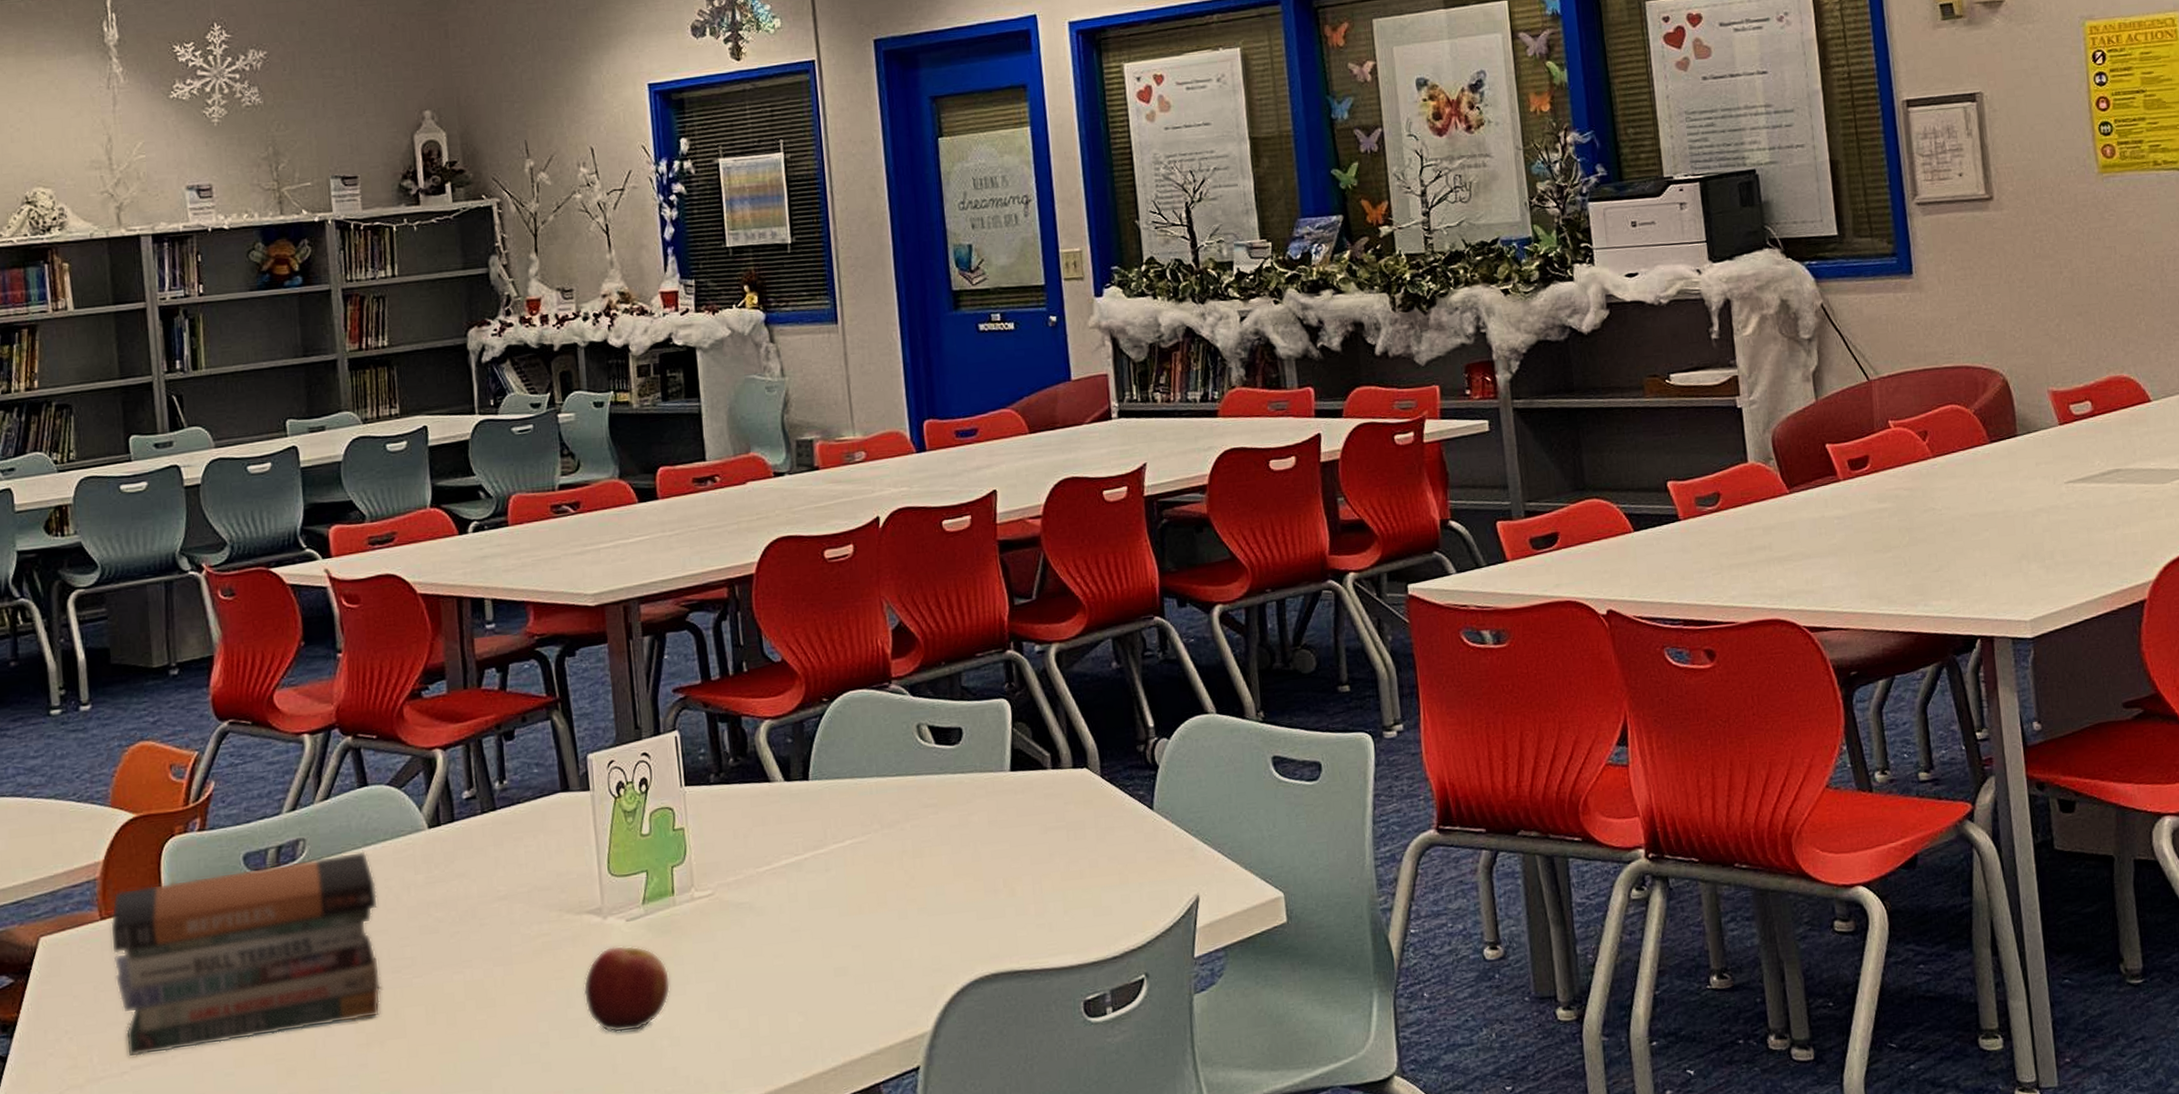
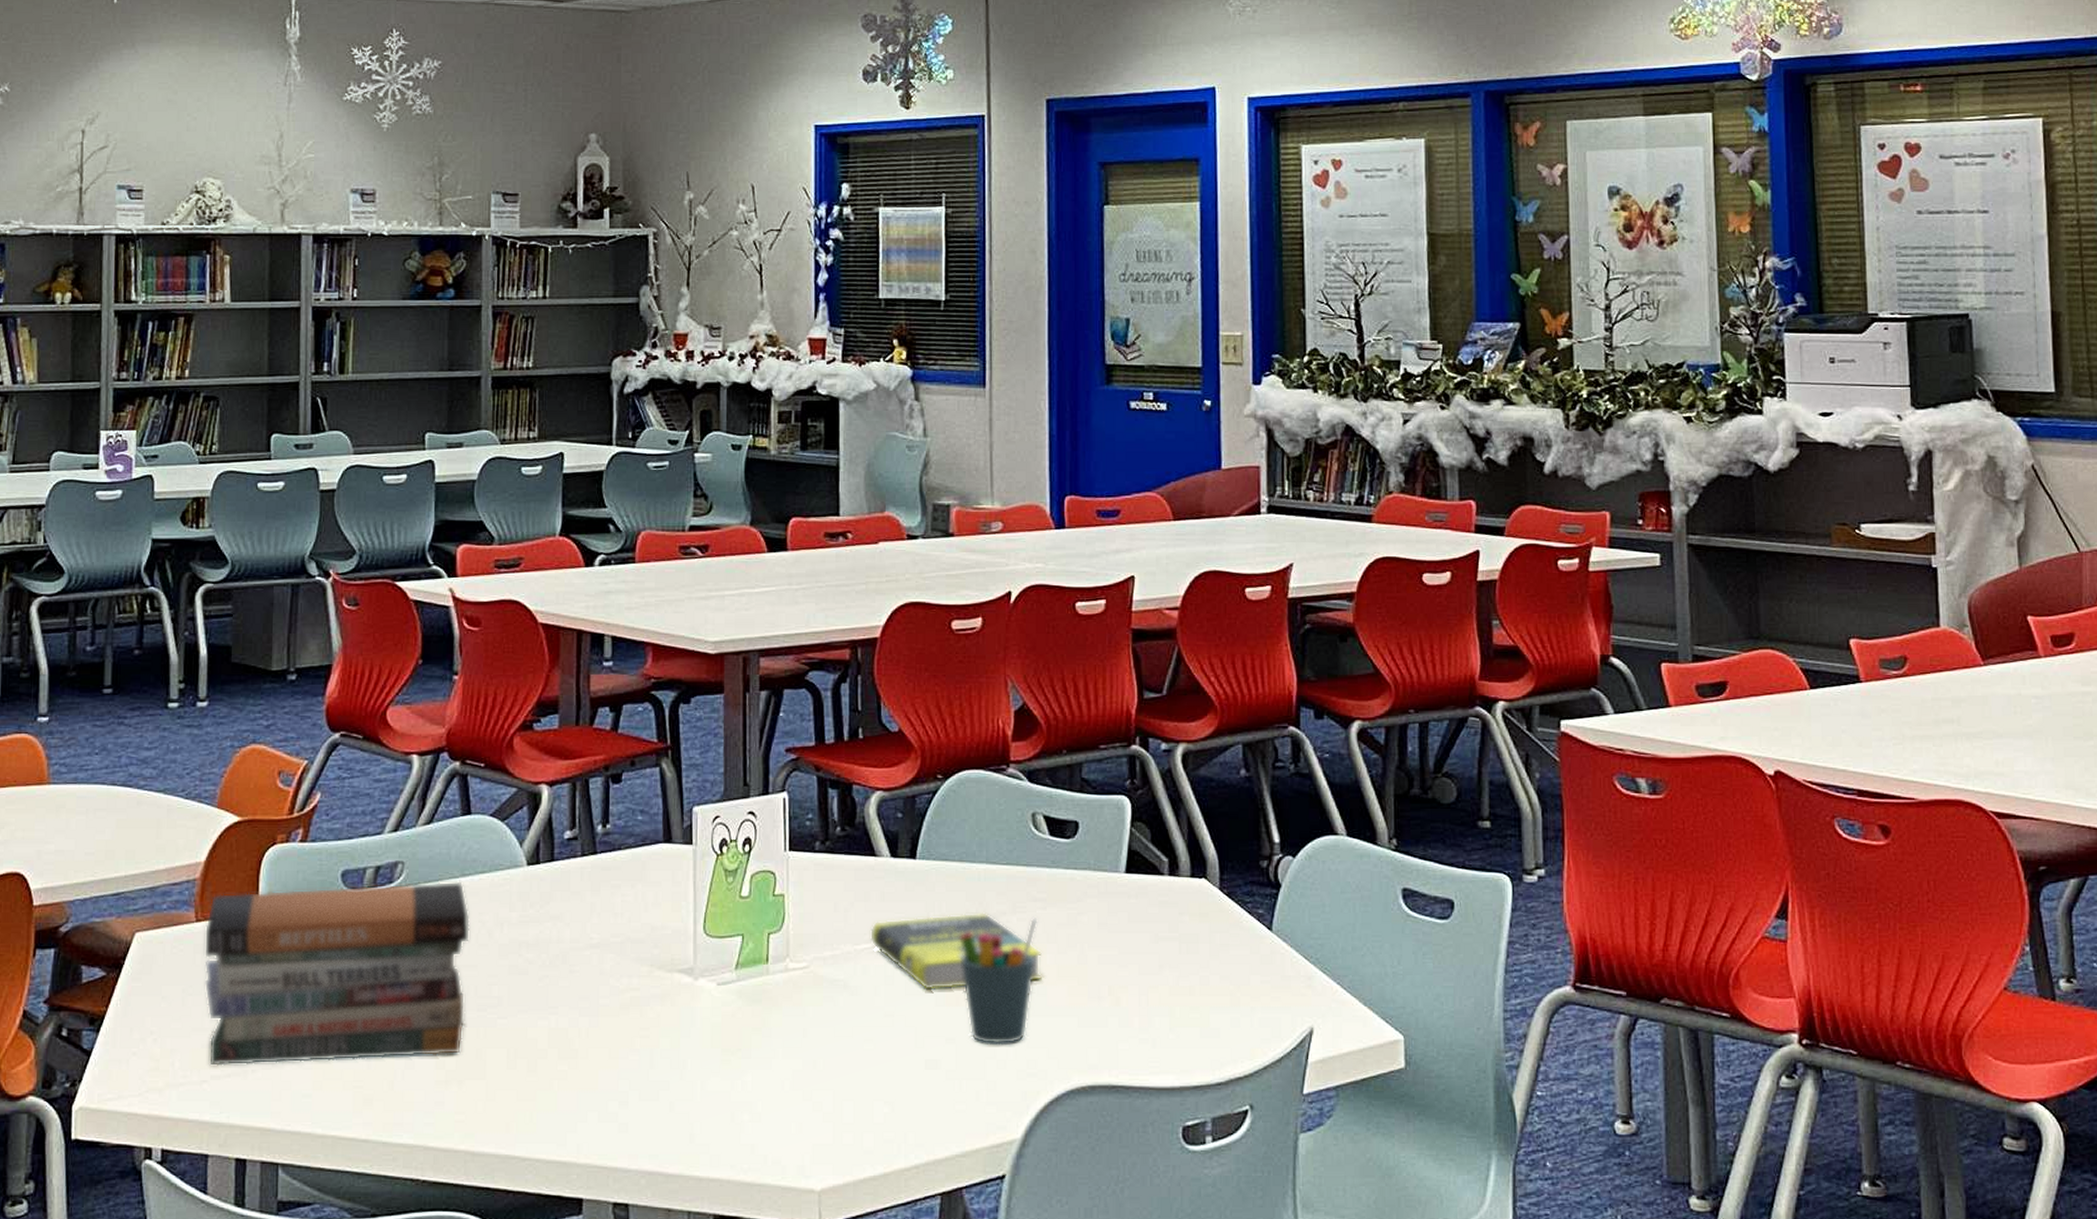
apple: present [583,945,671,1033] -> none [667,1009,757,1101]
book: none [769,823,939,902] -> present [869,912,1042,990]
pen holder: none [857,822,931,947] -> present [959,916,1038,1045]

